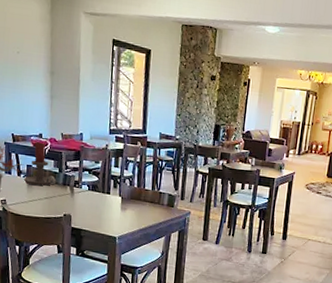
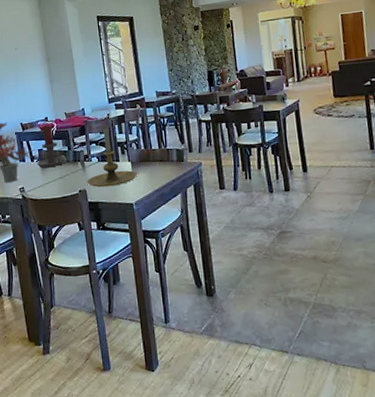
candle holder: none [73,155,126,217] -> present [87,125,138,188]

